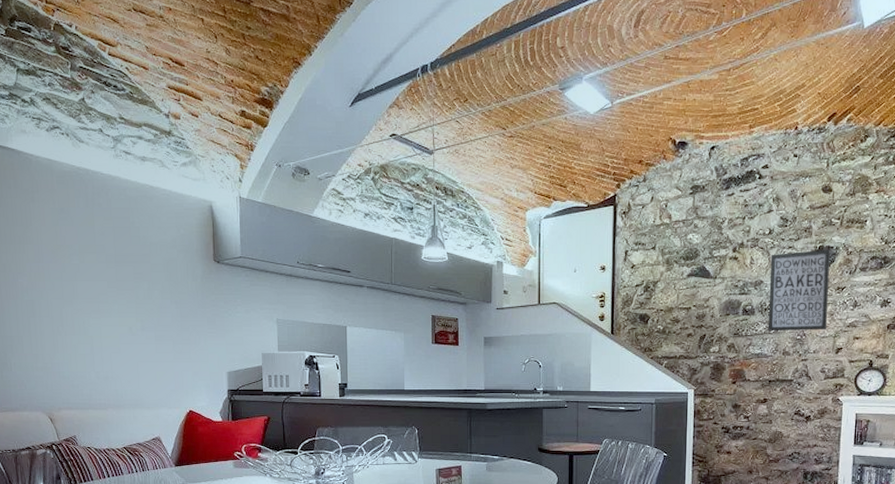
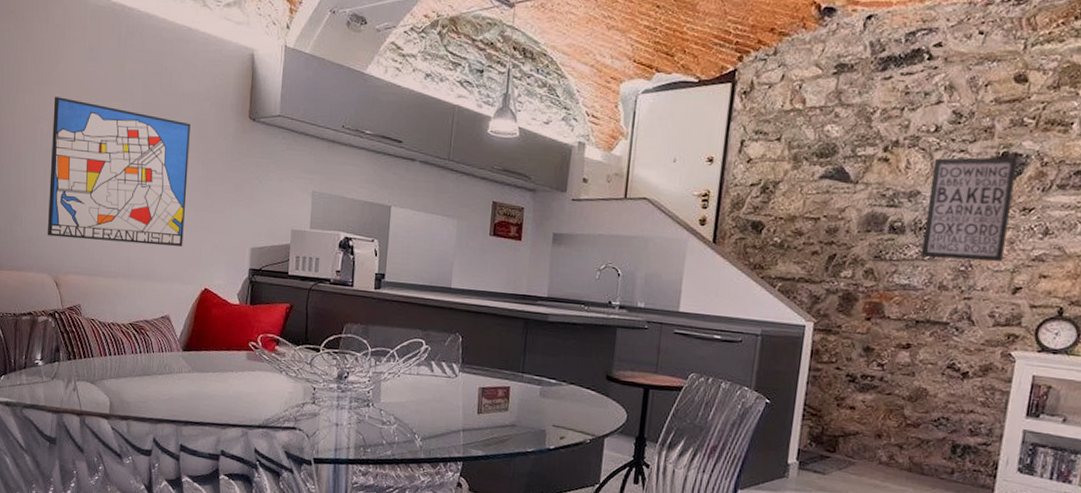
wall art: none [30,254,166,378] -> present [47,97,190,247]

